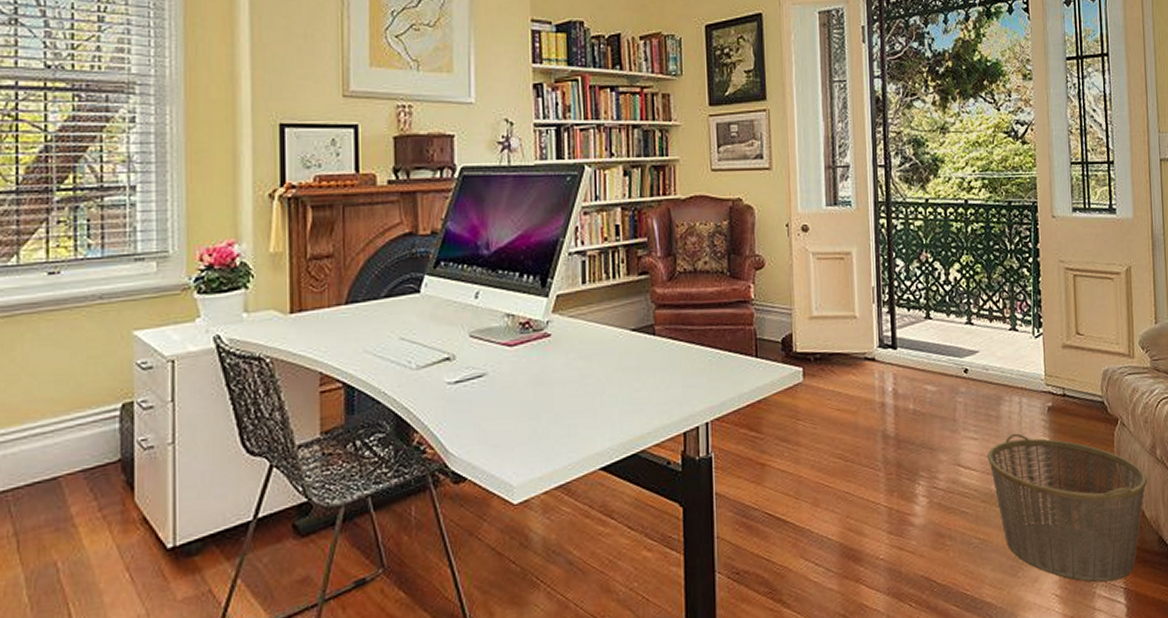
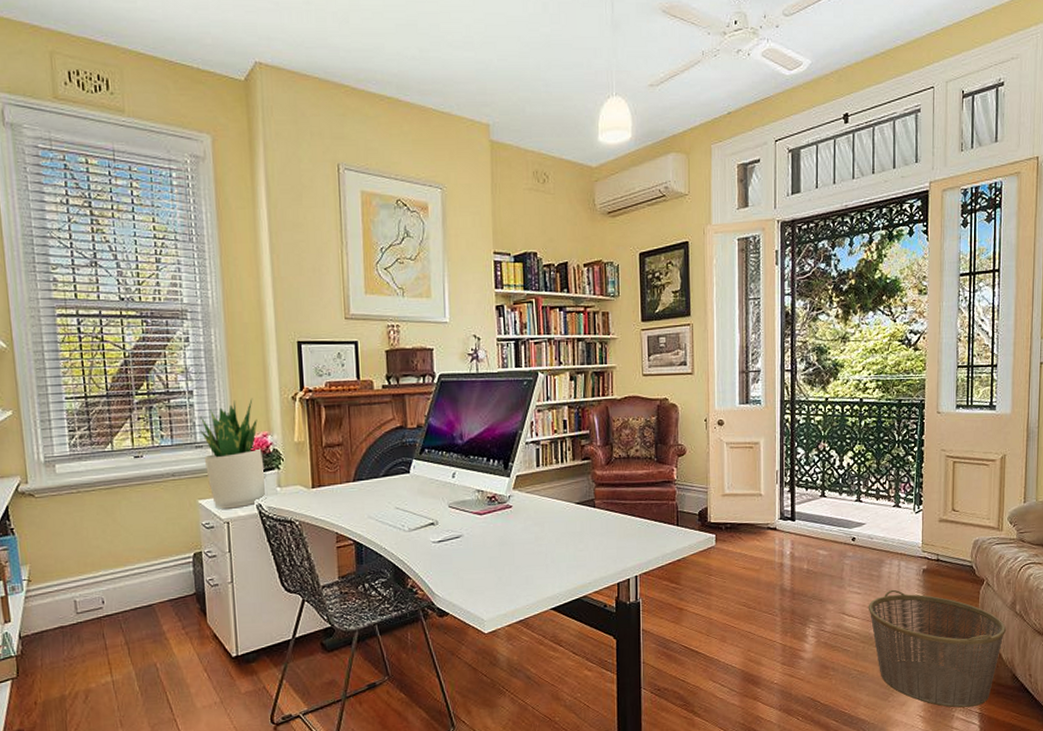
planter: none [142,195,228,343] -> present [200,398,267,509]

